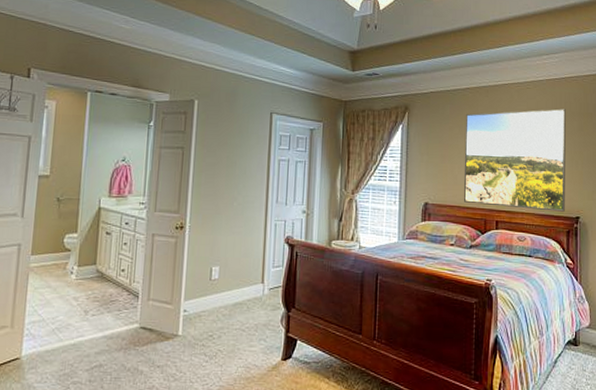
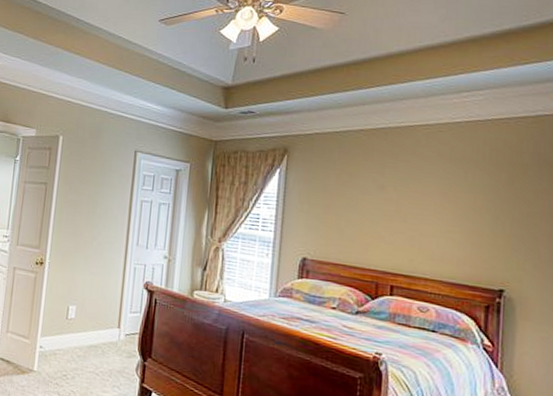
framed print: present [464,108,566,212] -> none [351,156,491,282]

